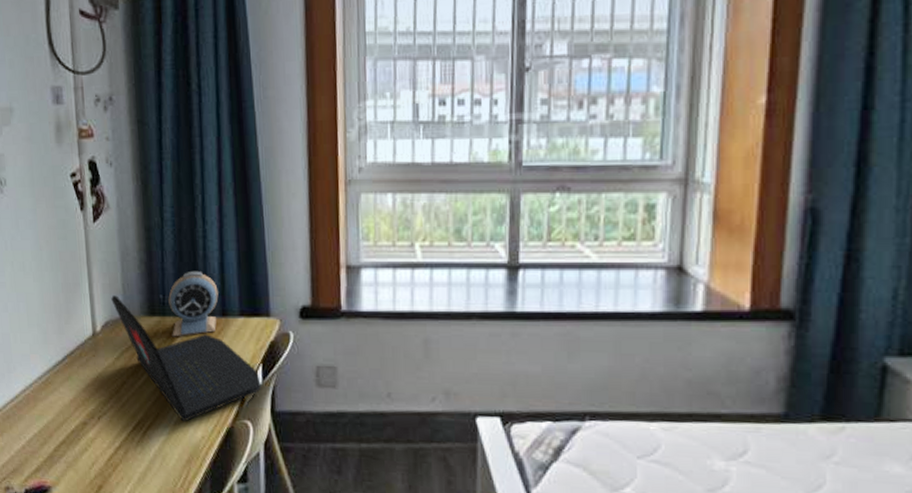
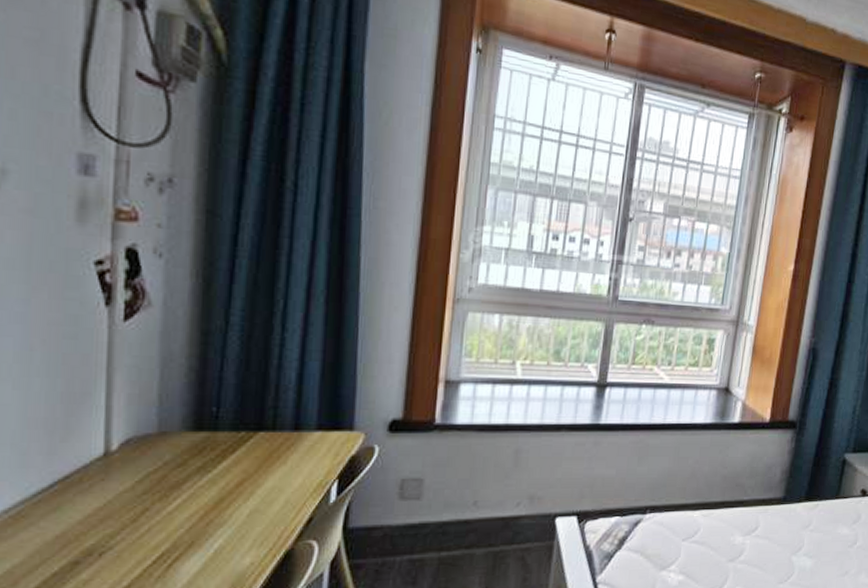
laptop: present [111,295,261,422] -> none [139,407,334,549]
alarm clock: present [168,270,219,337] -> none [224,381,293,455]

